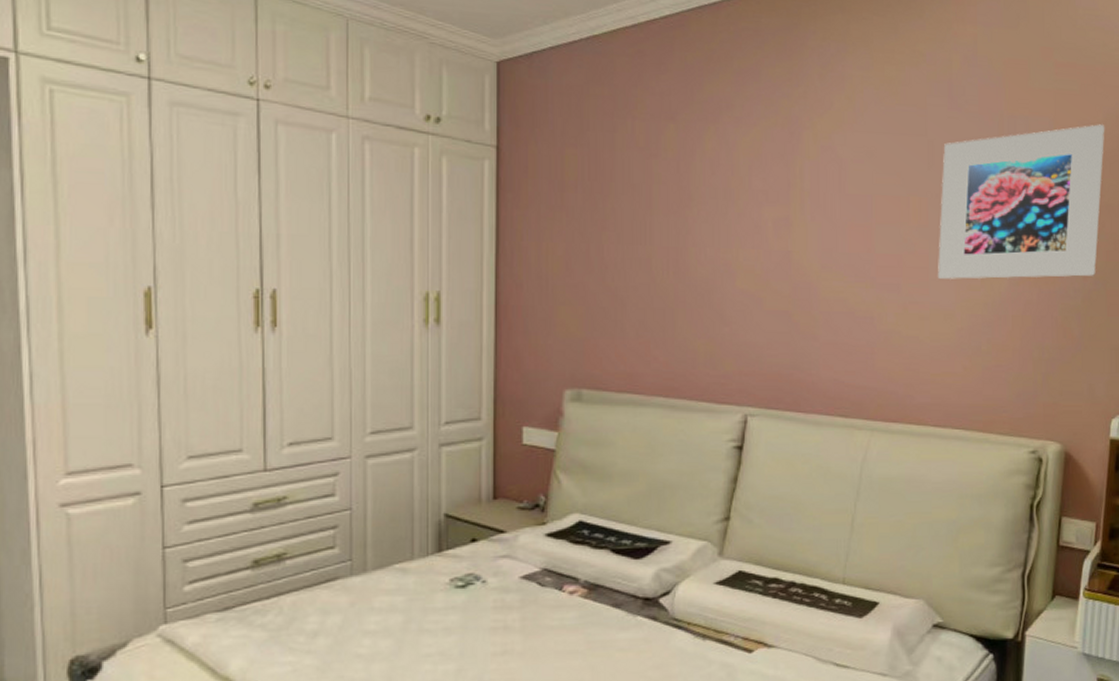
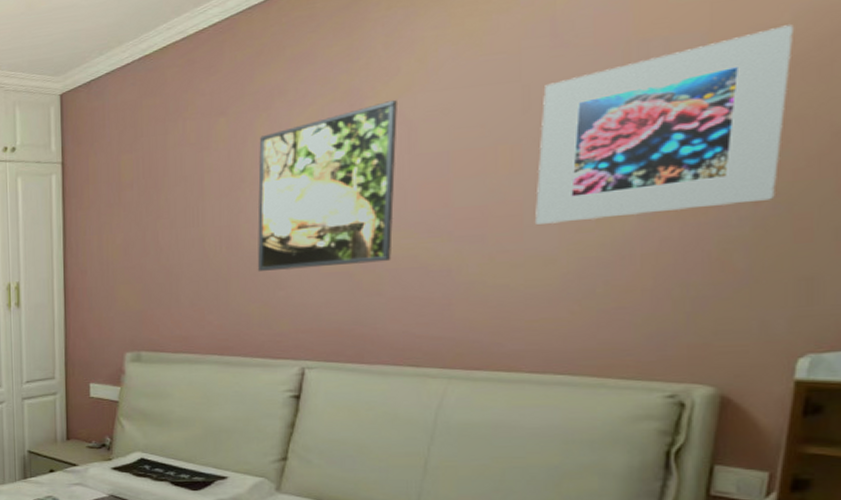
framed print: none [703,135,830,304] -> present [257,100,397,271]

